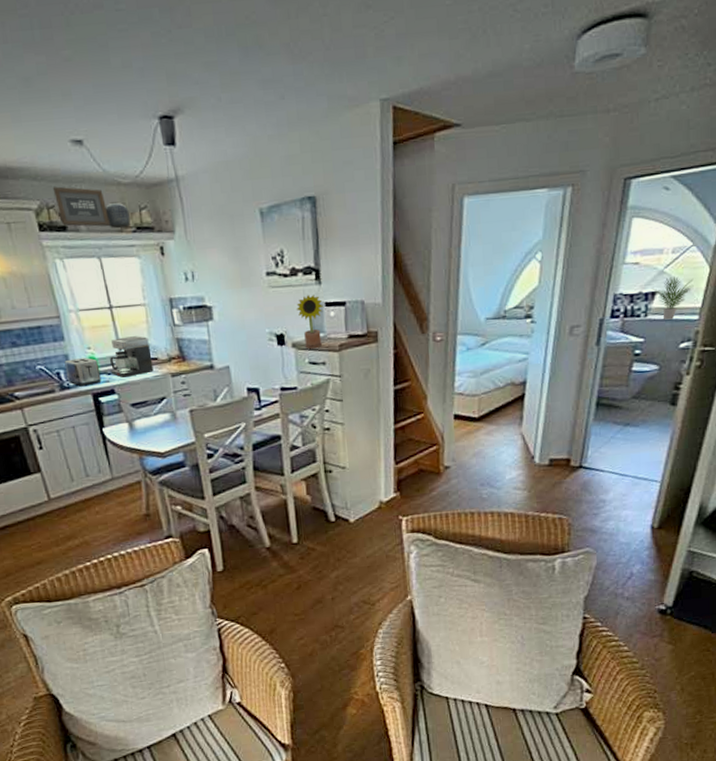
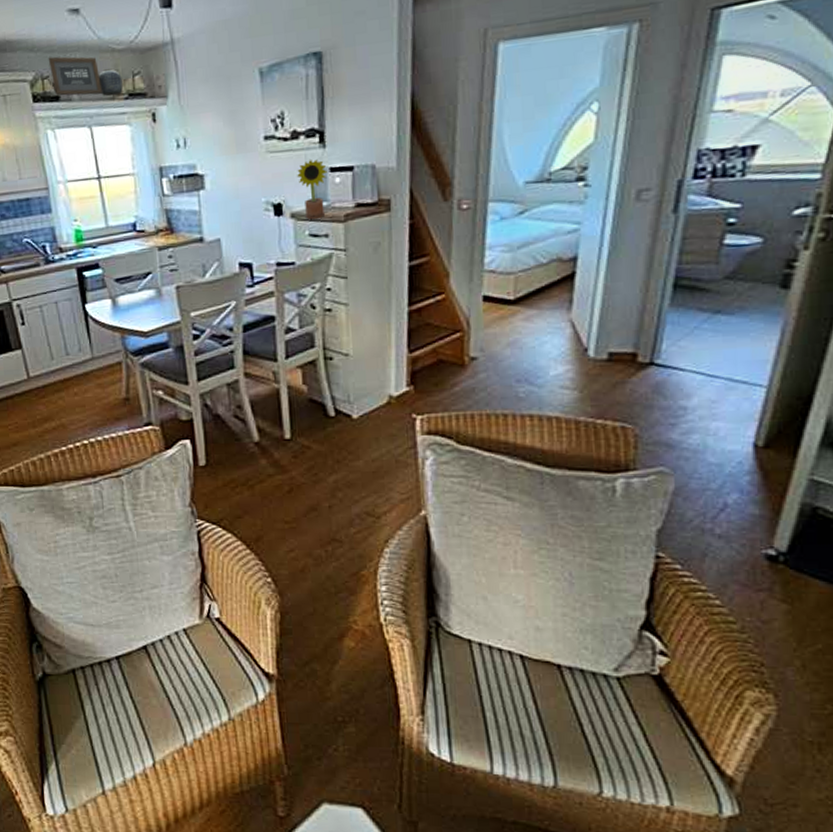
toaster: present [64,357,102,387] -> none [50,230,86,260]
coffee maker: present [110,336,154,378] -> none [96,207,140,251]
potted plant: present [652,276,694,320] -> none [752,125,813,180]

